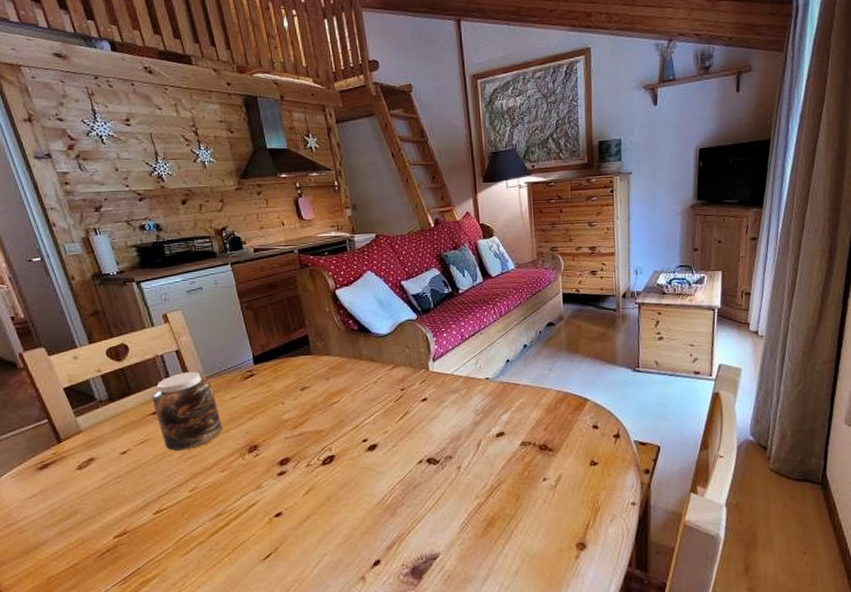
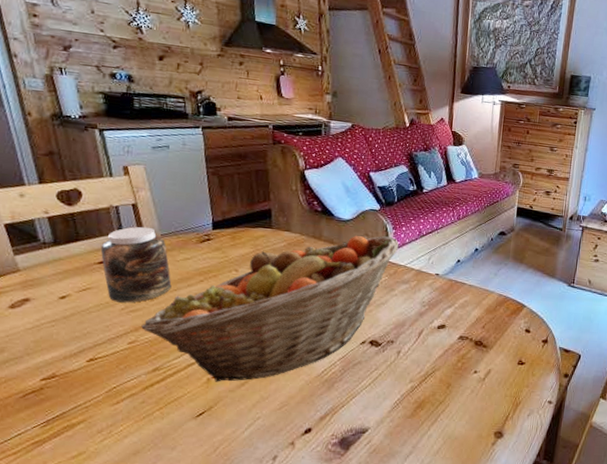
fruit basket: none [199,345,443,521] -> present [141,236,399,382]

